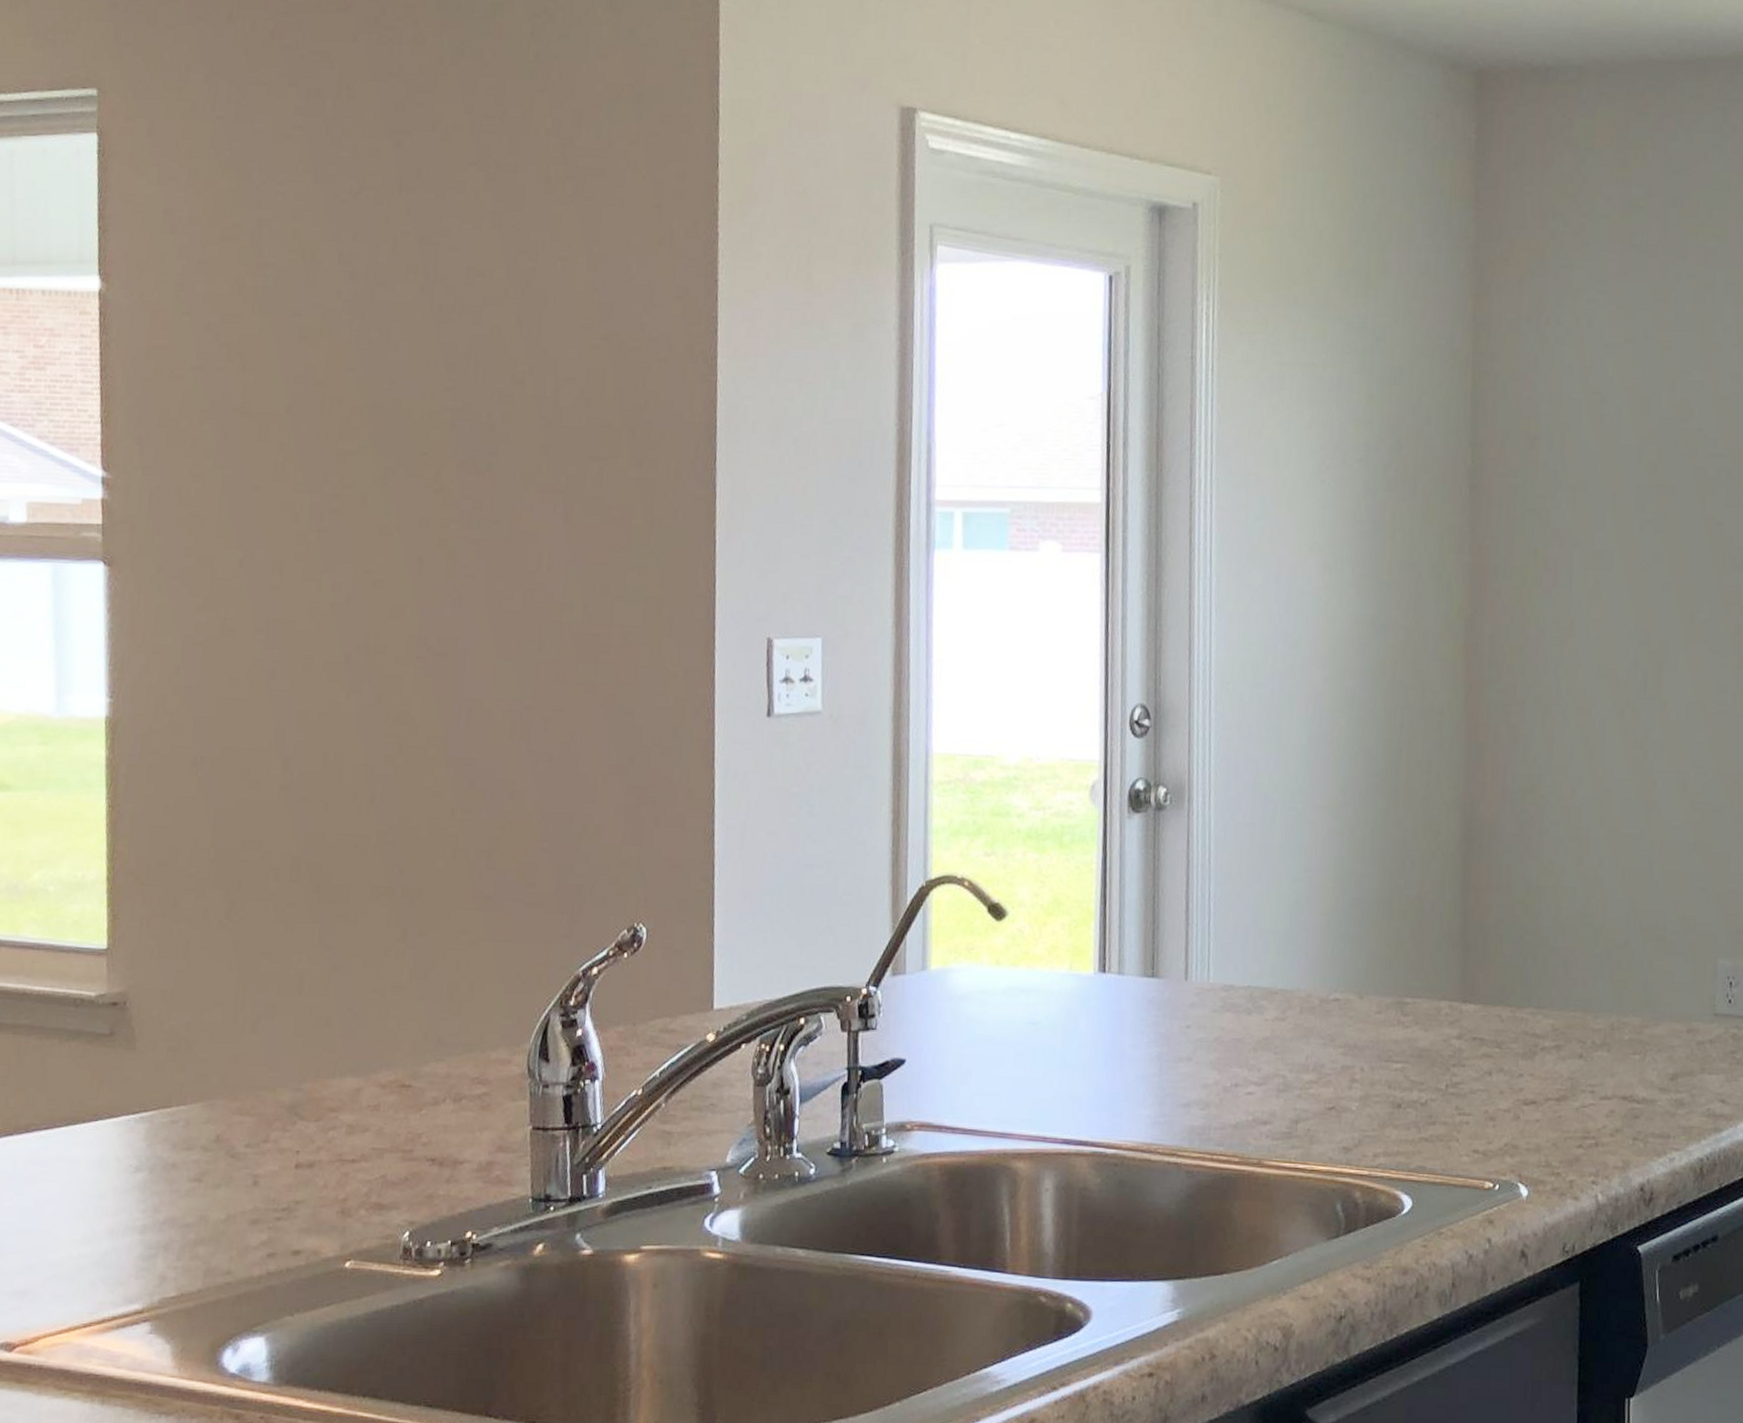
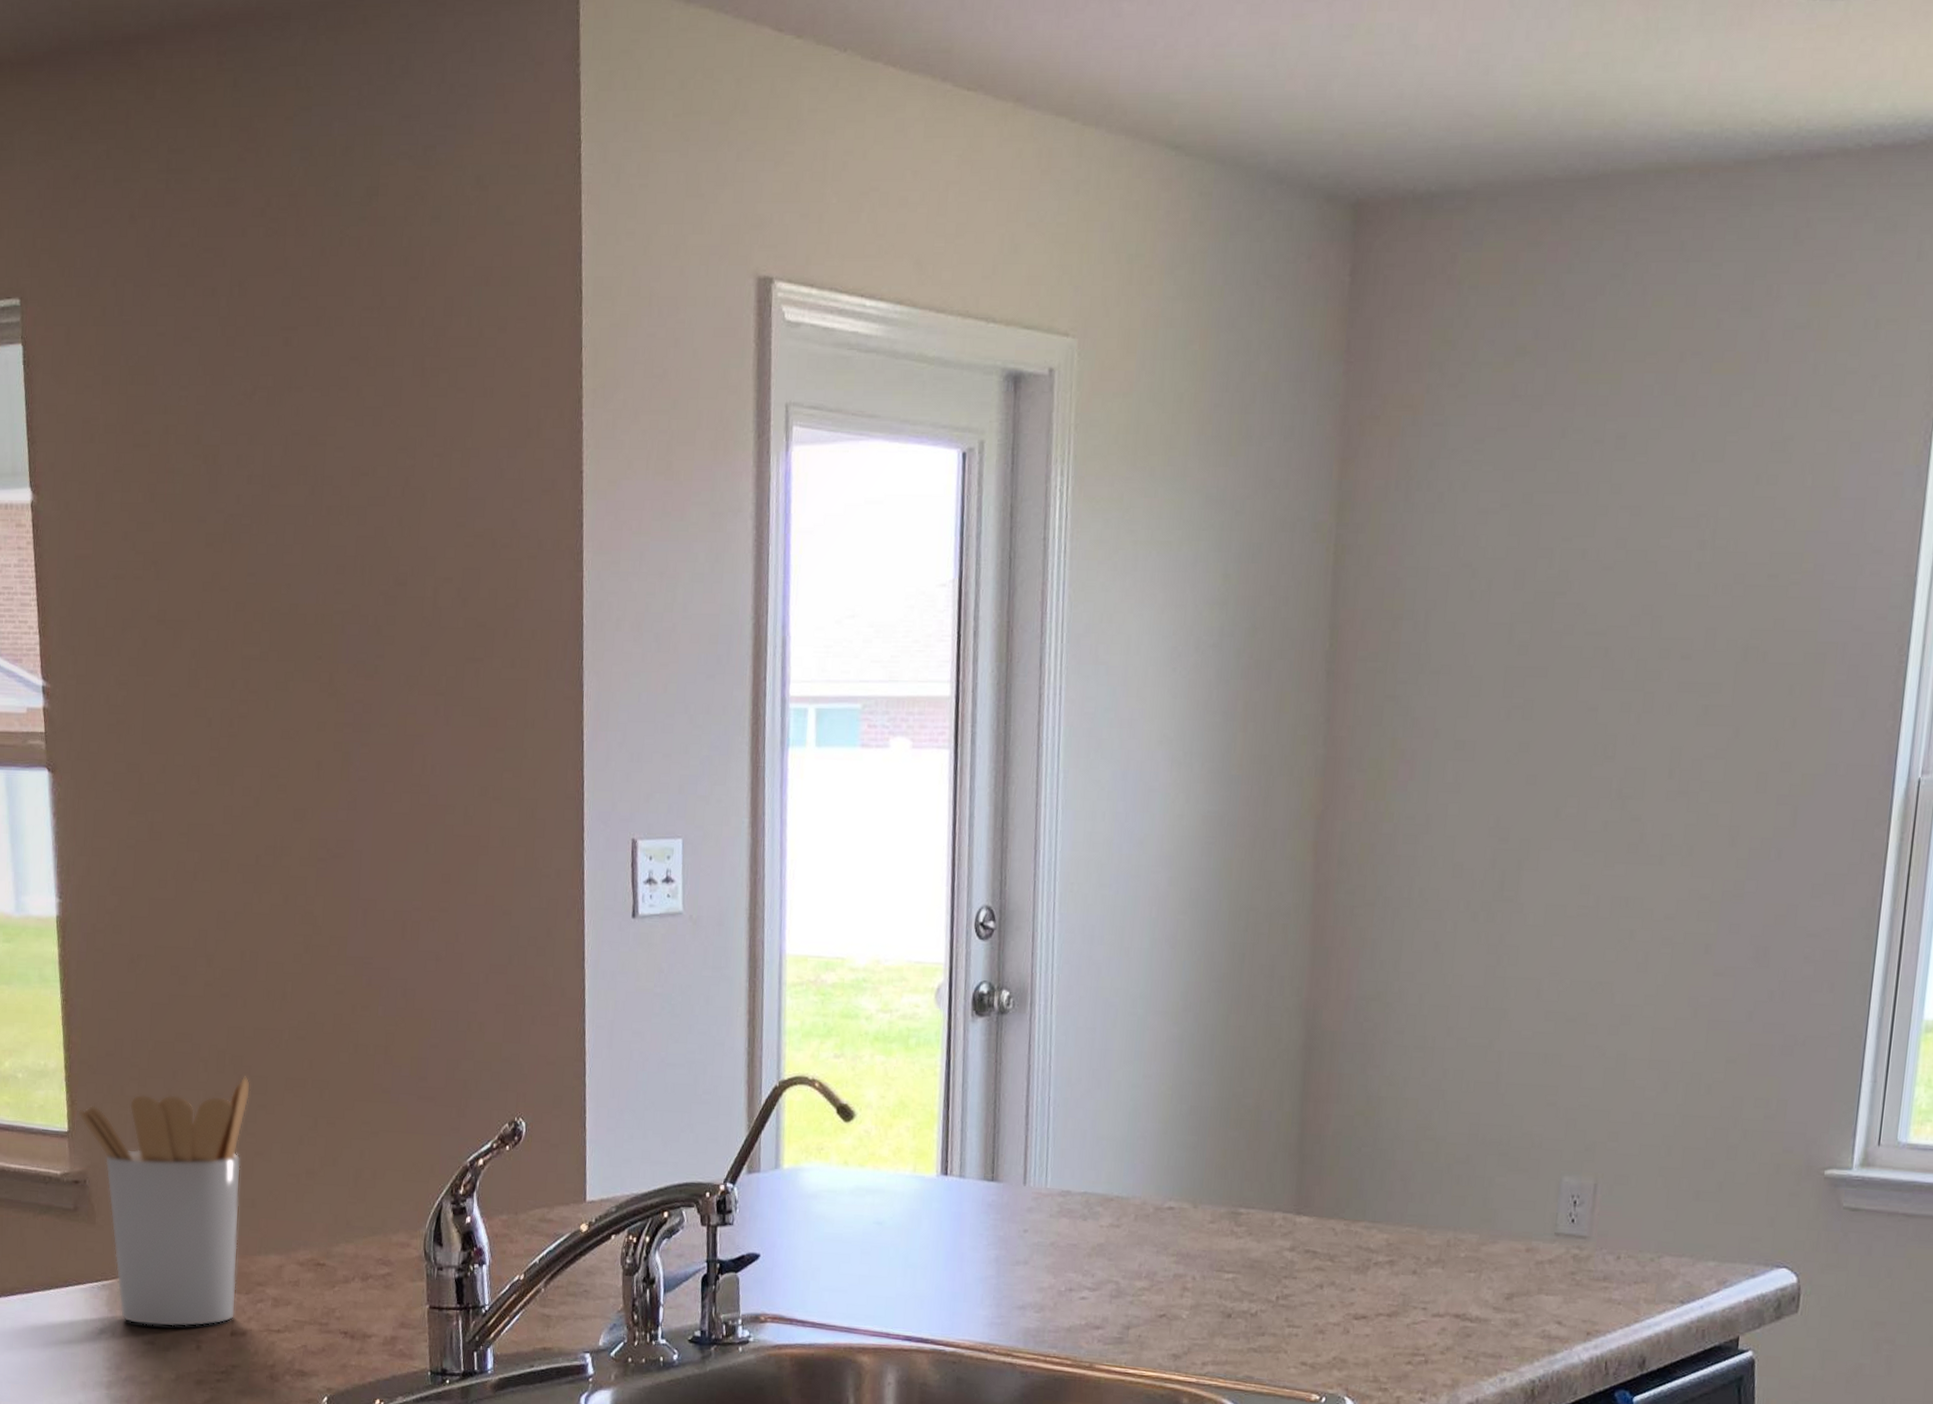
utensil holder: none [120,885,330,1162] -> present [78,1076,251,1327]

